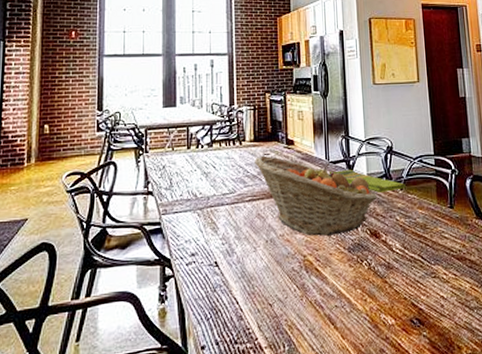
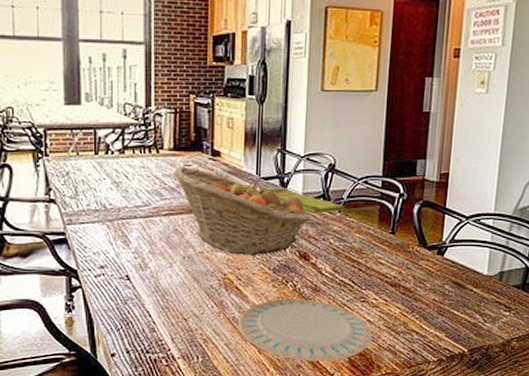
plate: none [320,277,449,345] -> present [238,299,373,361]

